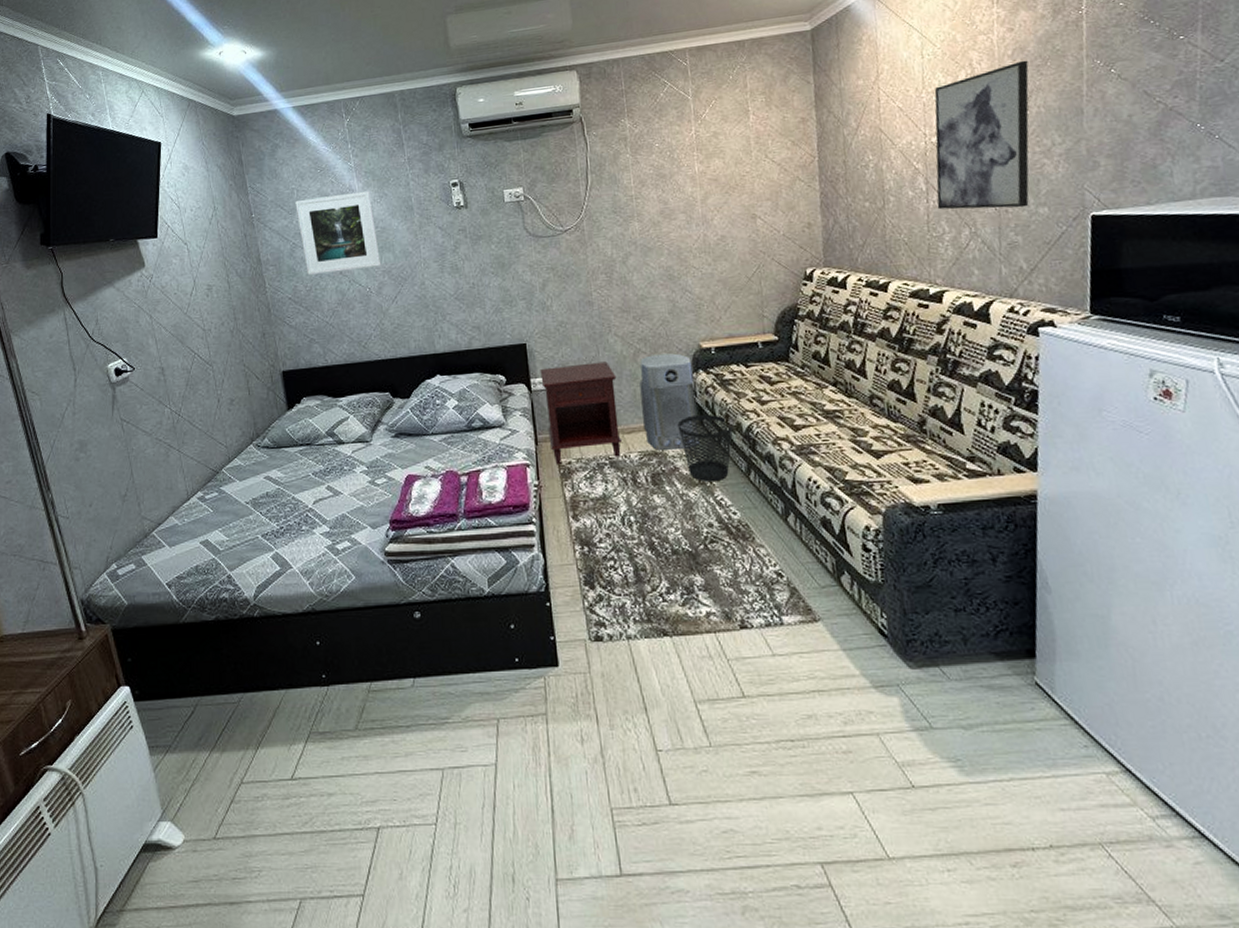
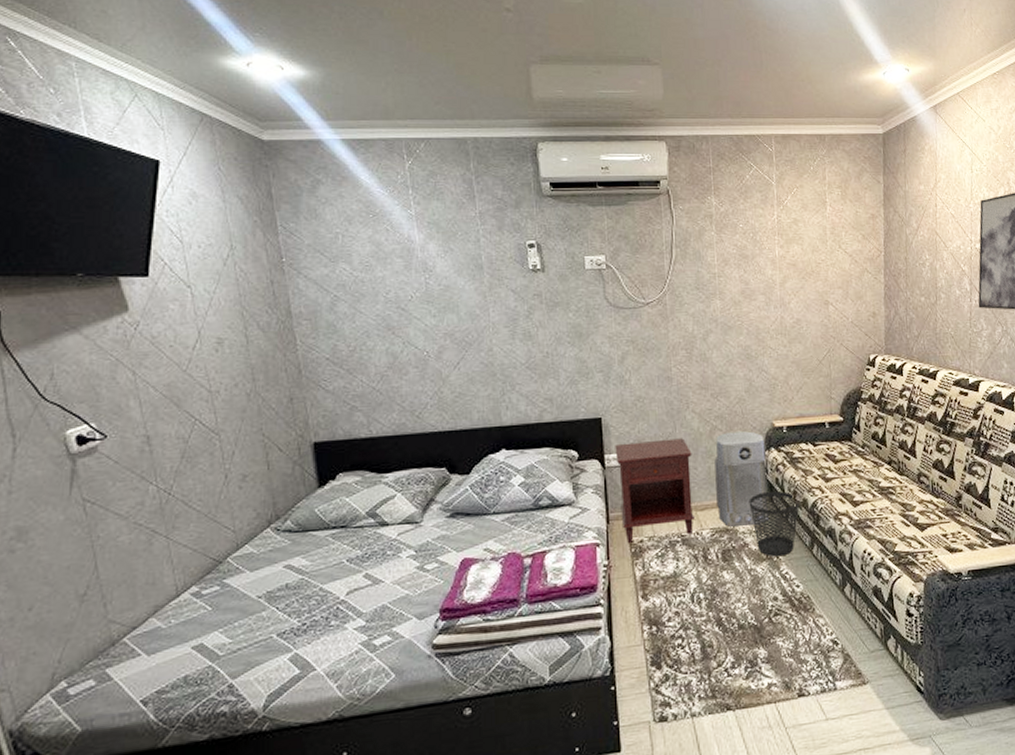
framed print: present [295,191,380,275] -> none [340,243,442,333]

